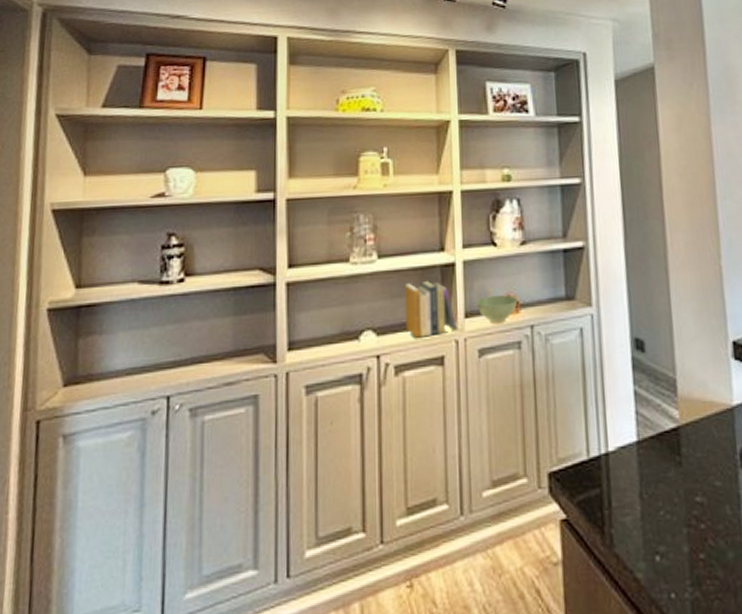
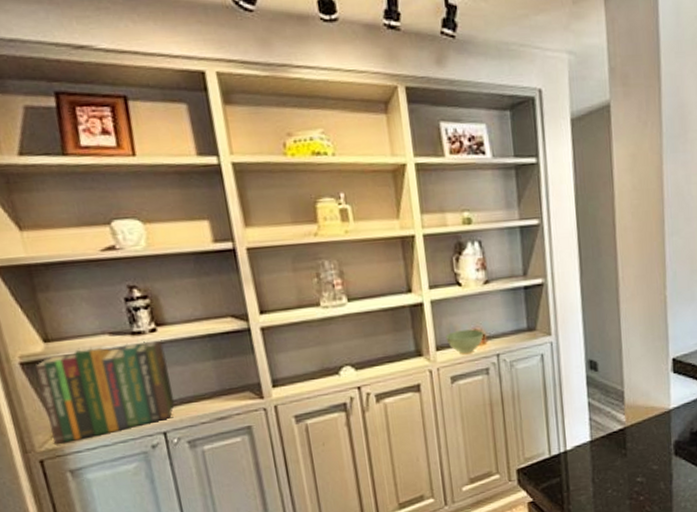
books: none [55,291,188,402] -> present [35,340,175,444]
books: present [404,280,458,338] -> none [376,319,431,370]

